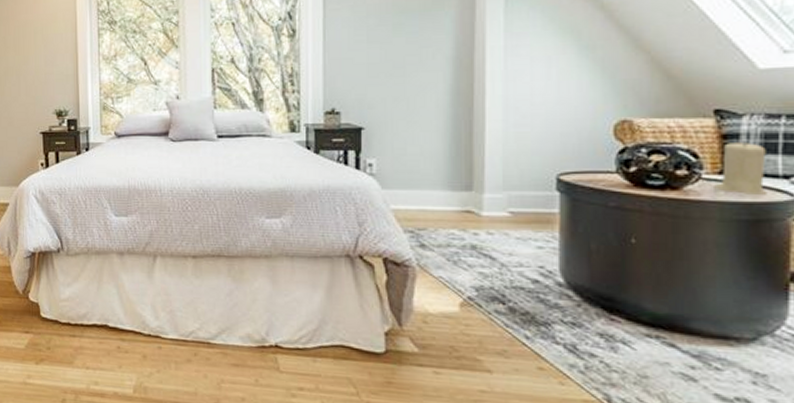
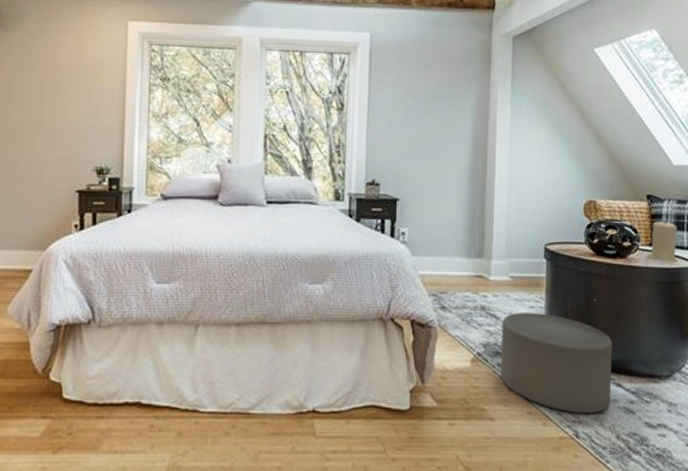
pouf: none [498,253,660,376] -> present [500,313,612,413]

